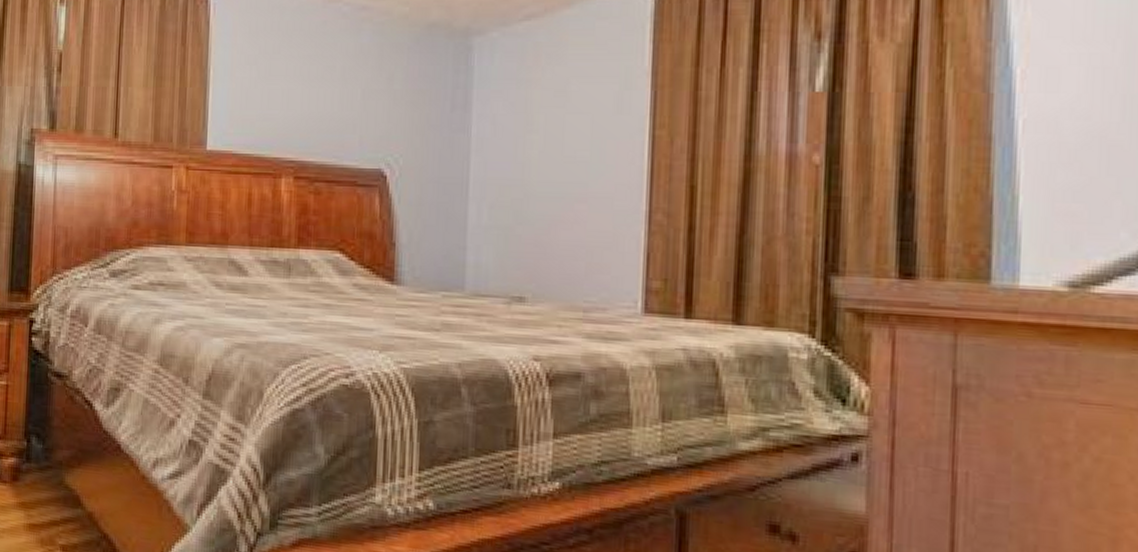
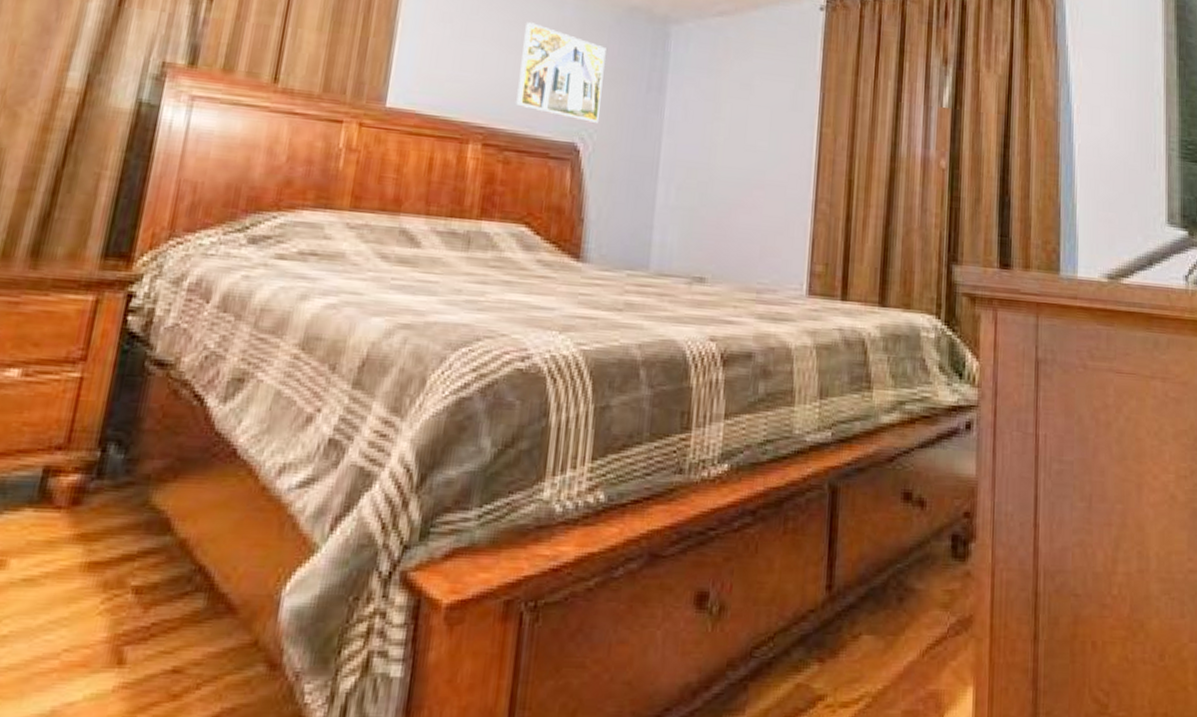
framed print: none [322,54,406,147] -> present [516,22,606,123]

